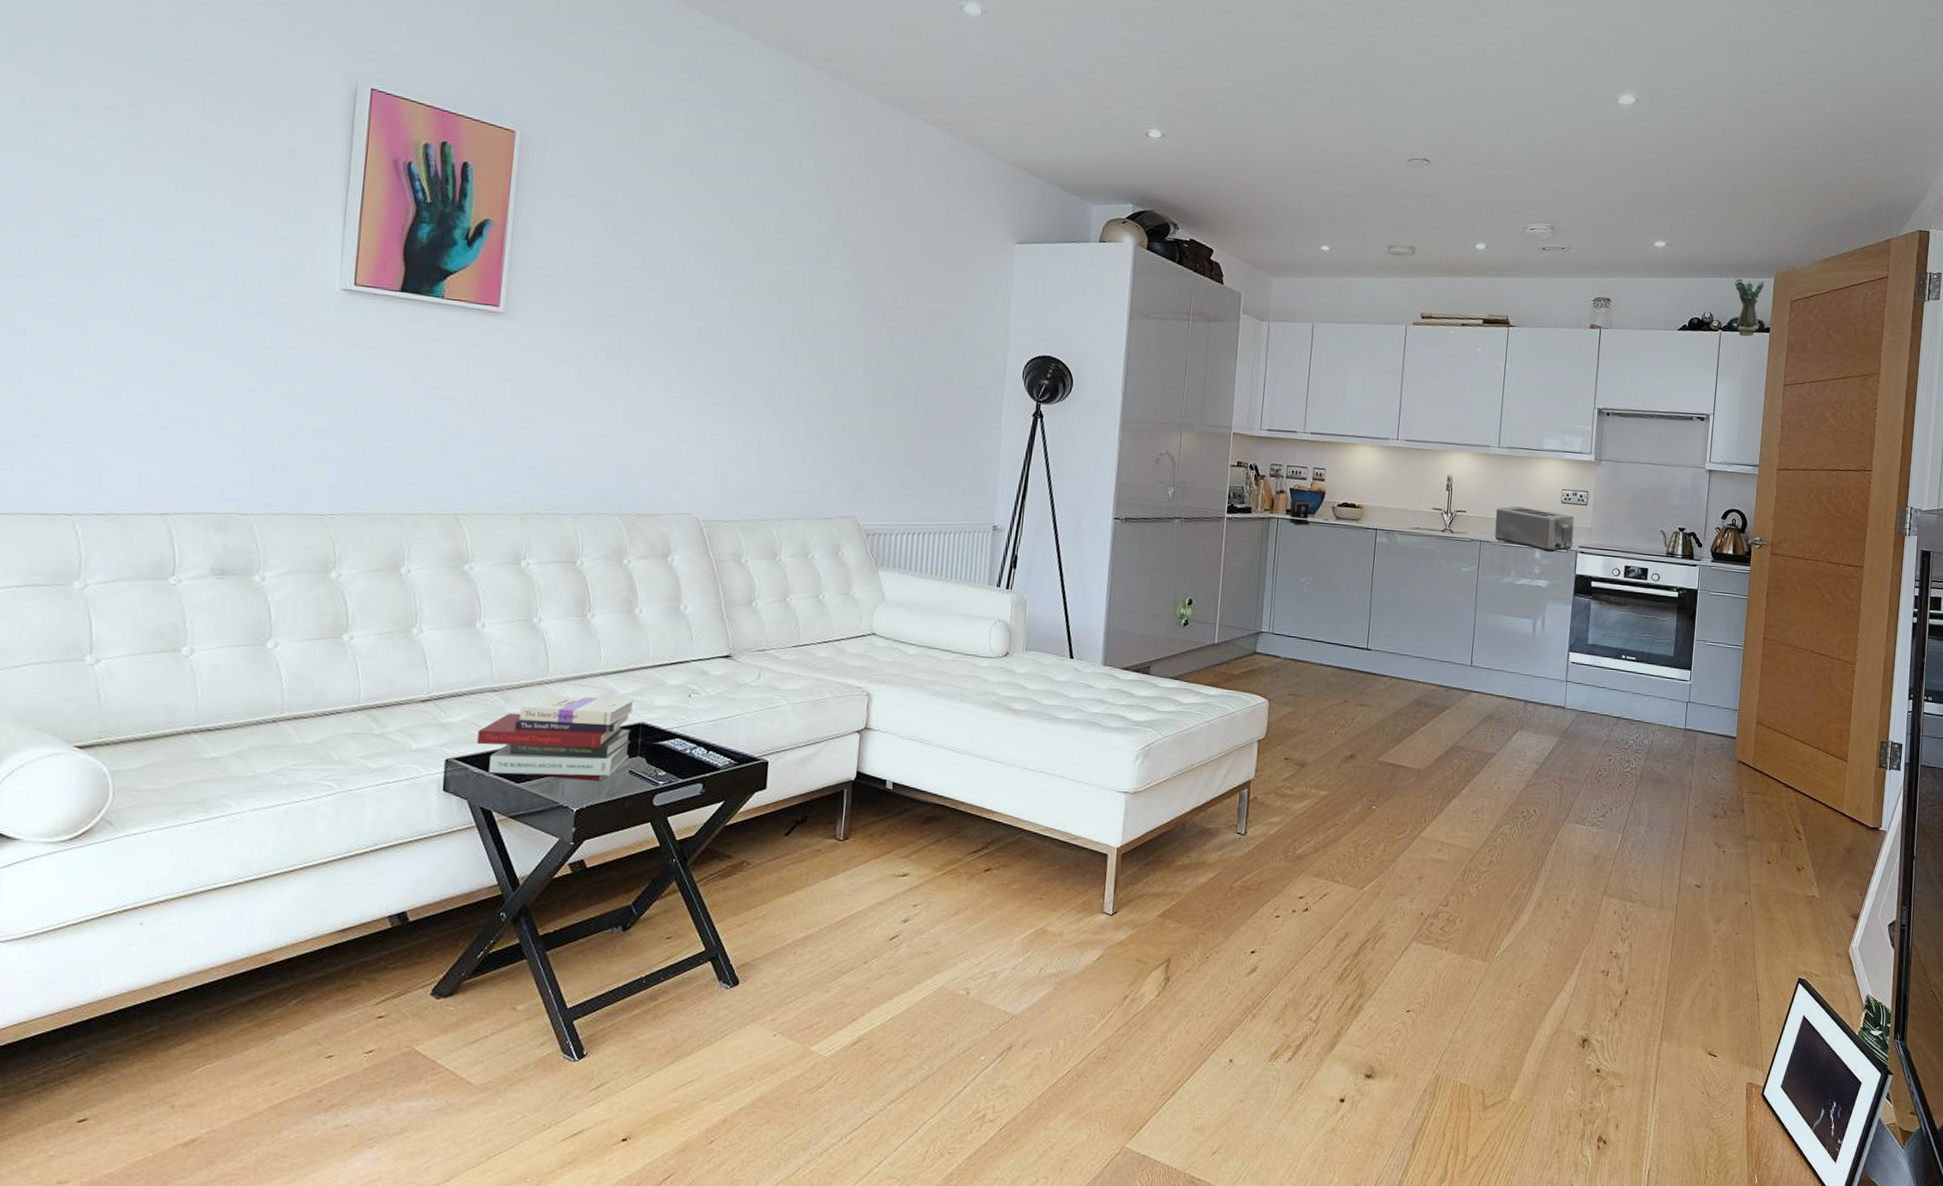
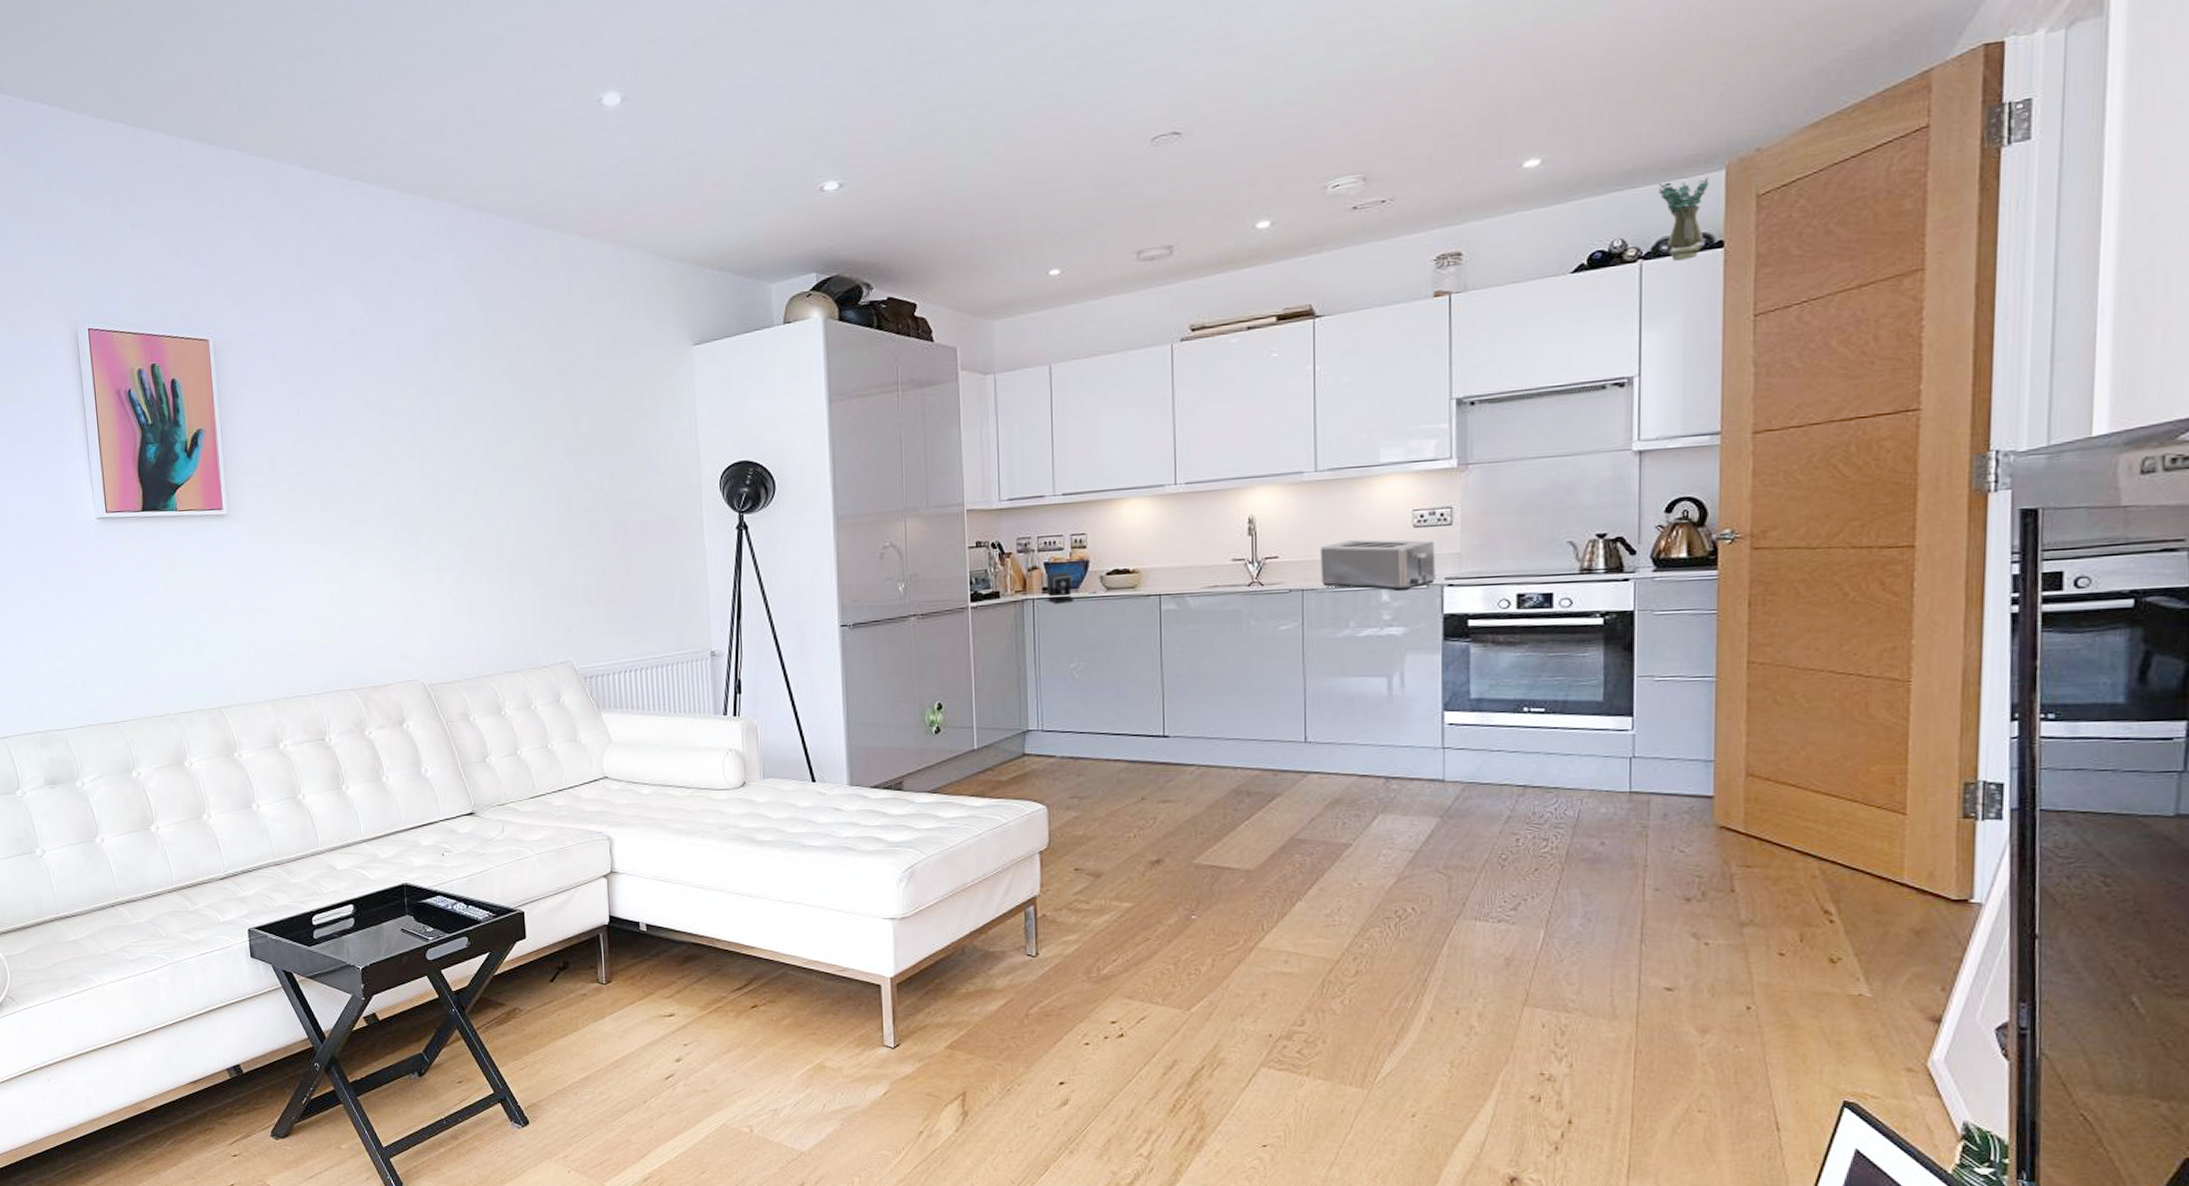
books: present [477,695,634,781] -> none [270,863,402,940]

